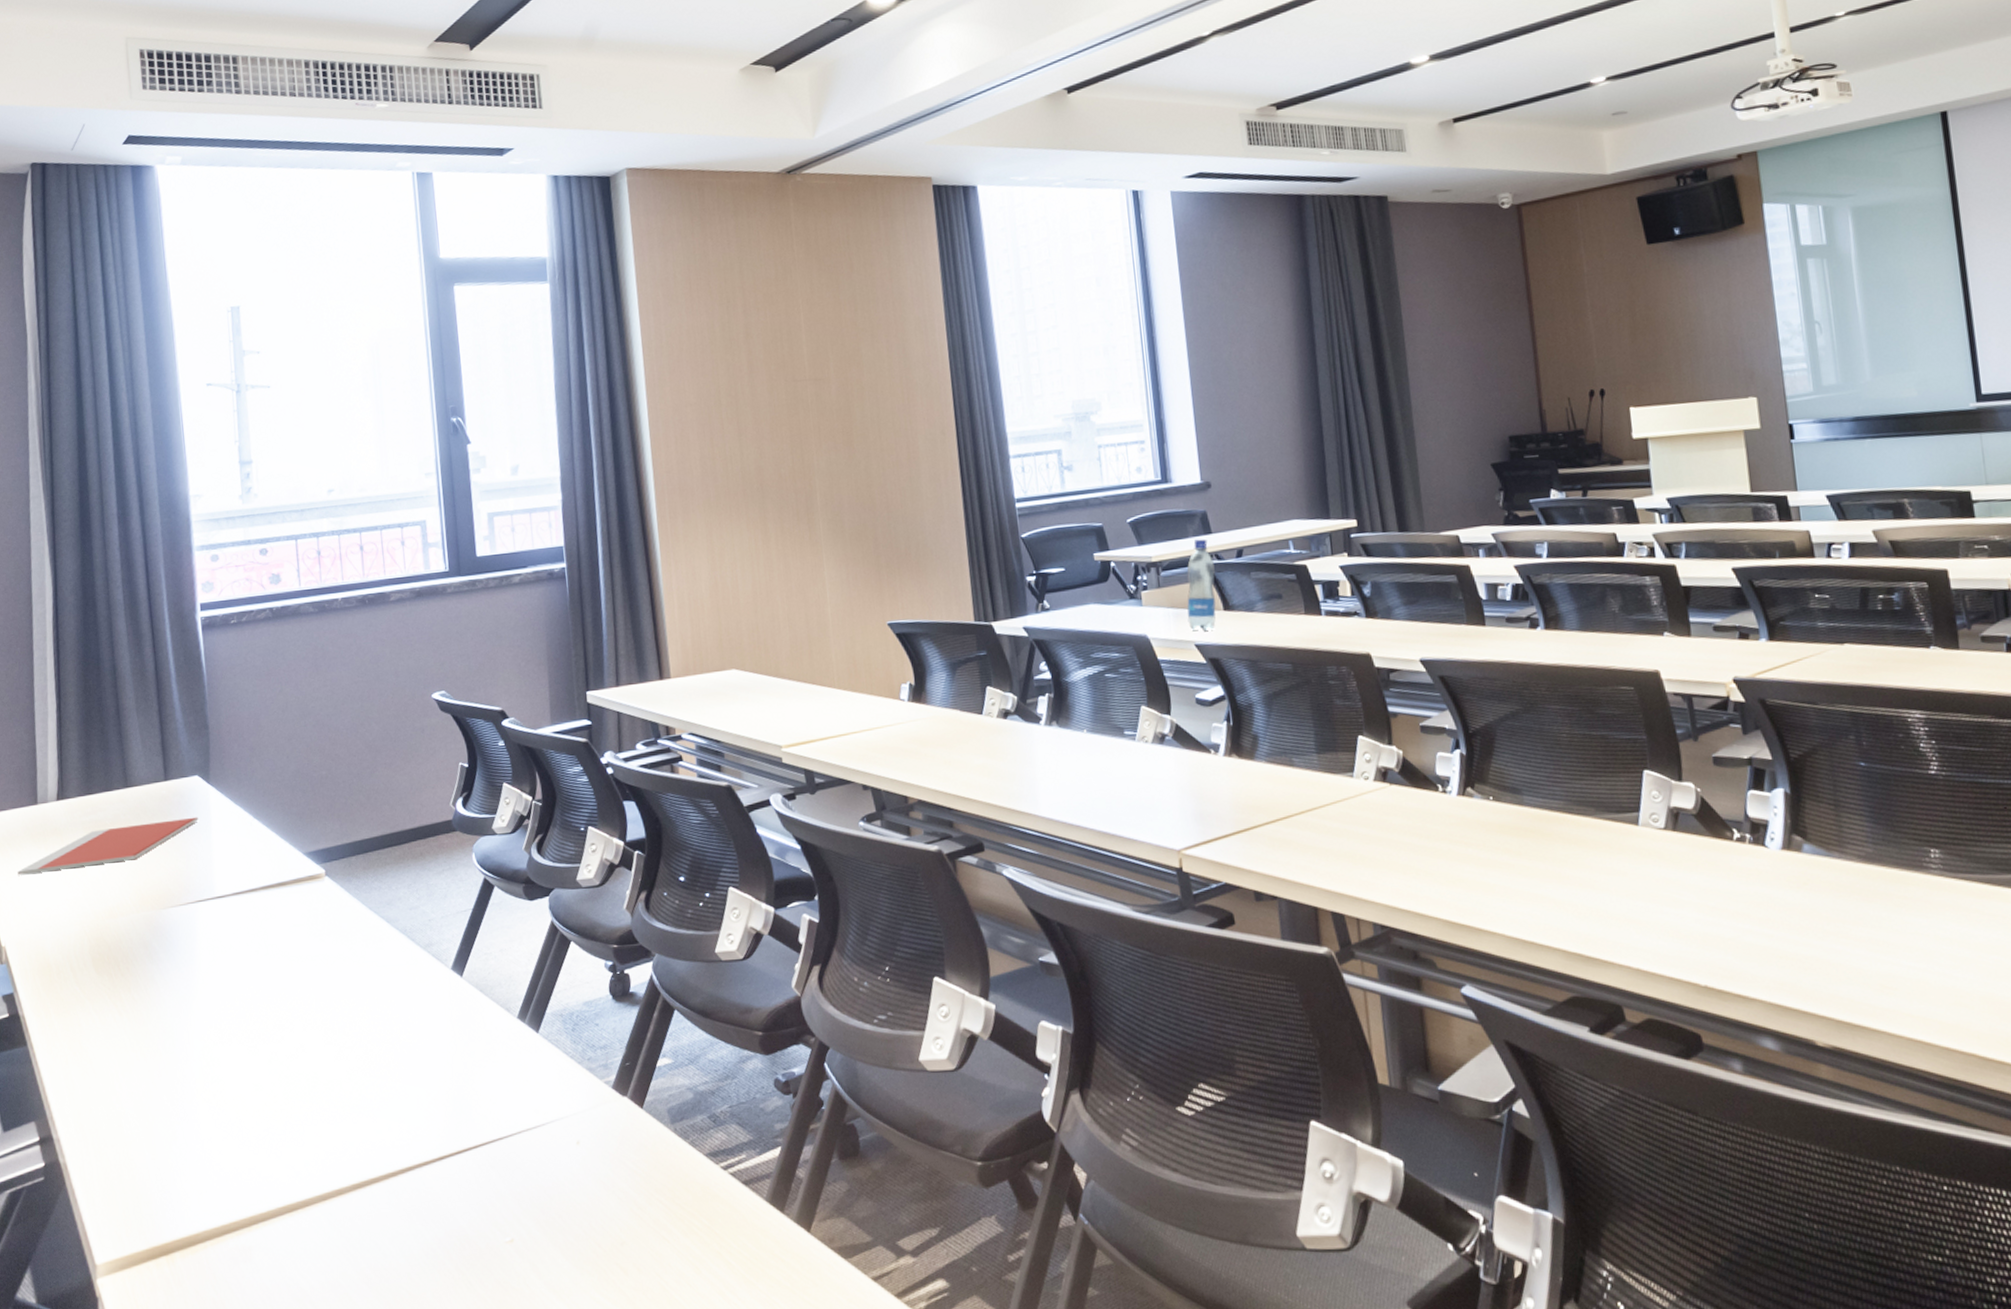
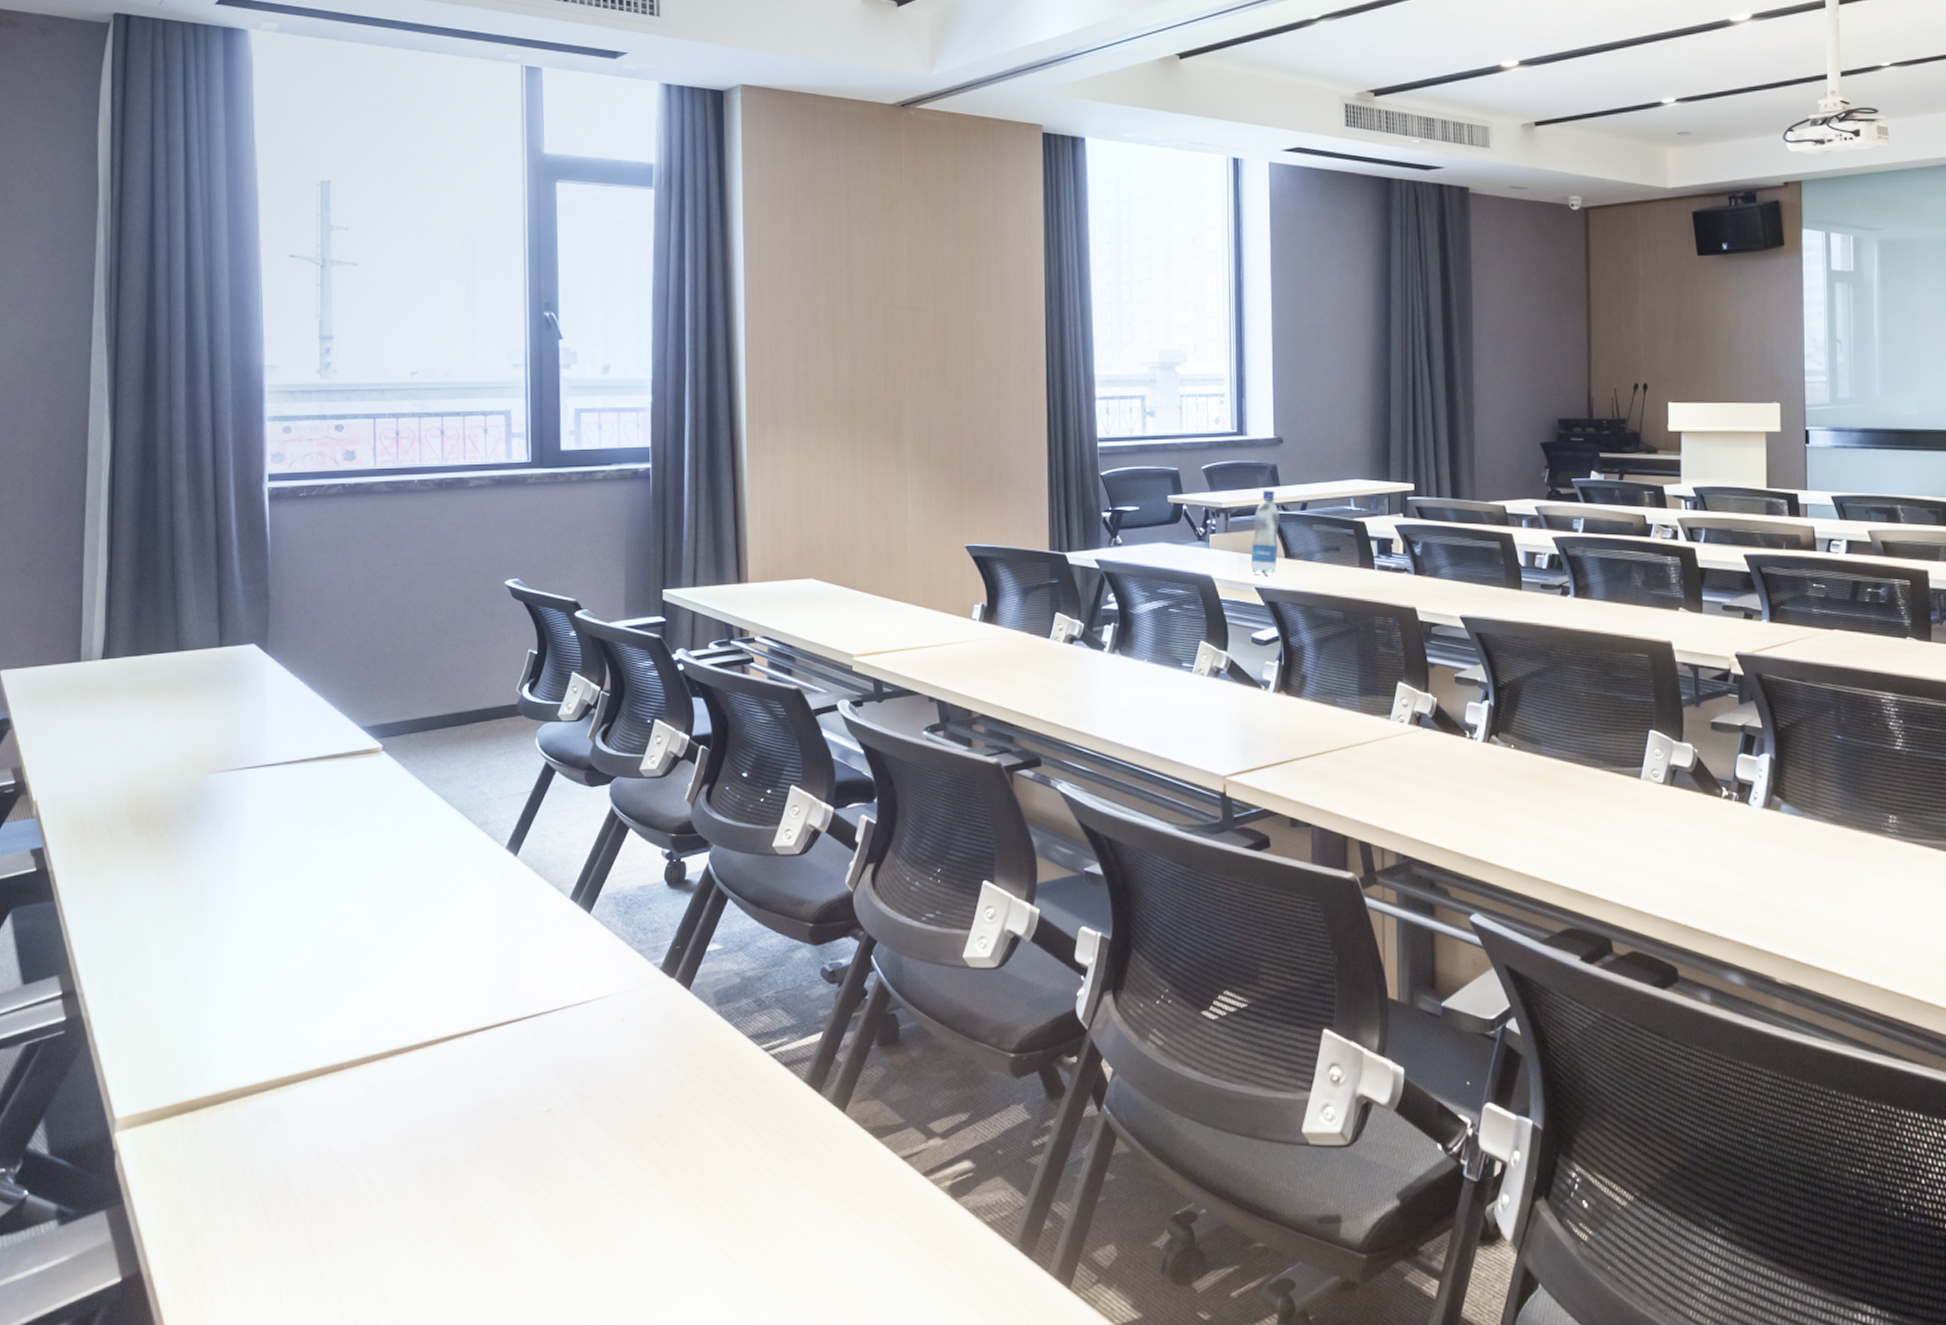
notebook: present [17,816,198,876] -> none [54,684,252,731]

